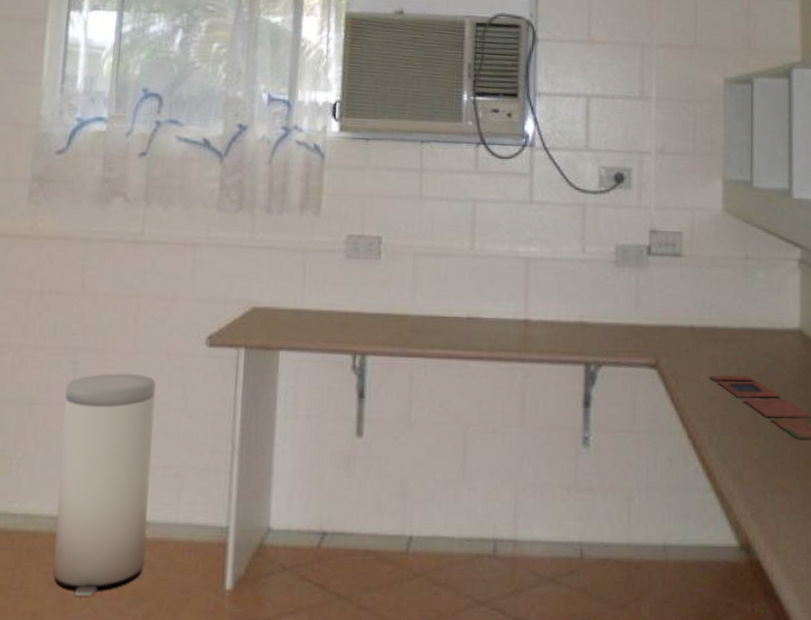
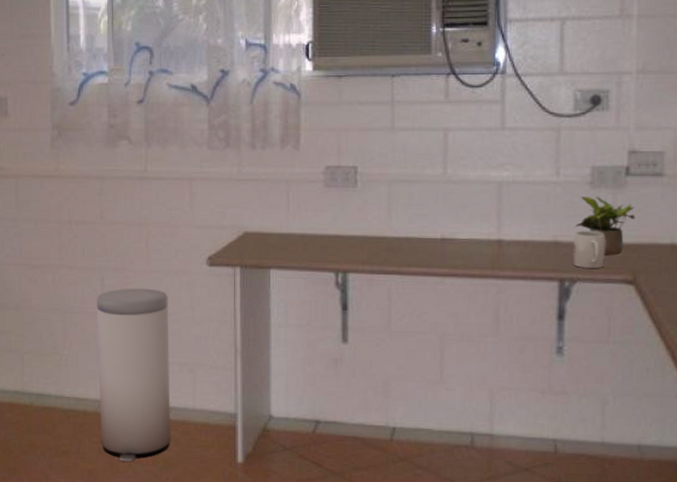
mug: none [598,310,629,352] -> present [573,230,605,269]
potted plant: none [599,274,657,339] -> present [574,196,636,257]

